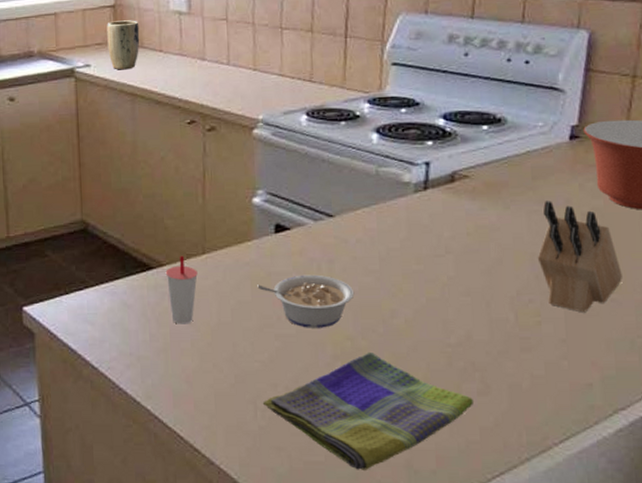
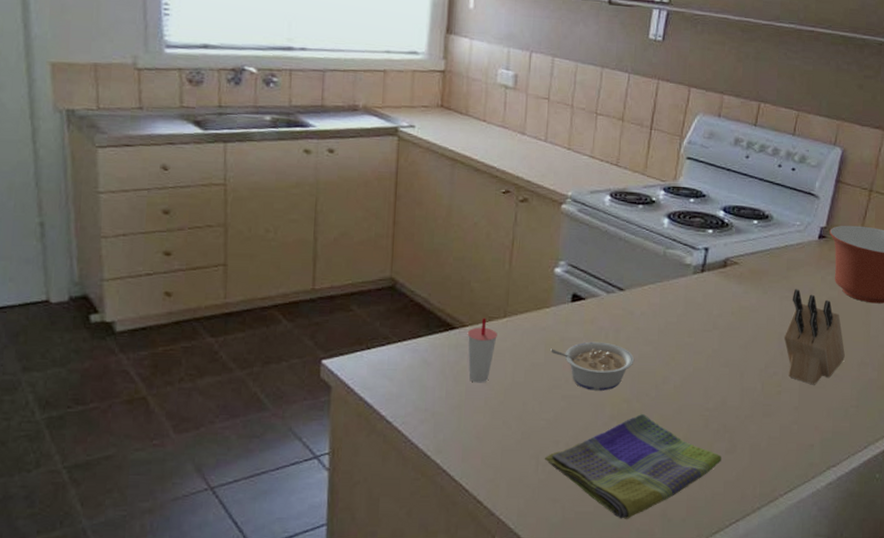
plant pot: present [107,20,140,70] -> none [433,86,467,135]

